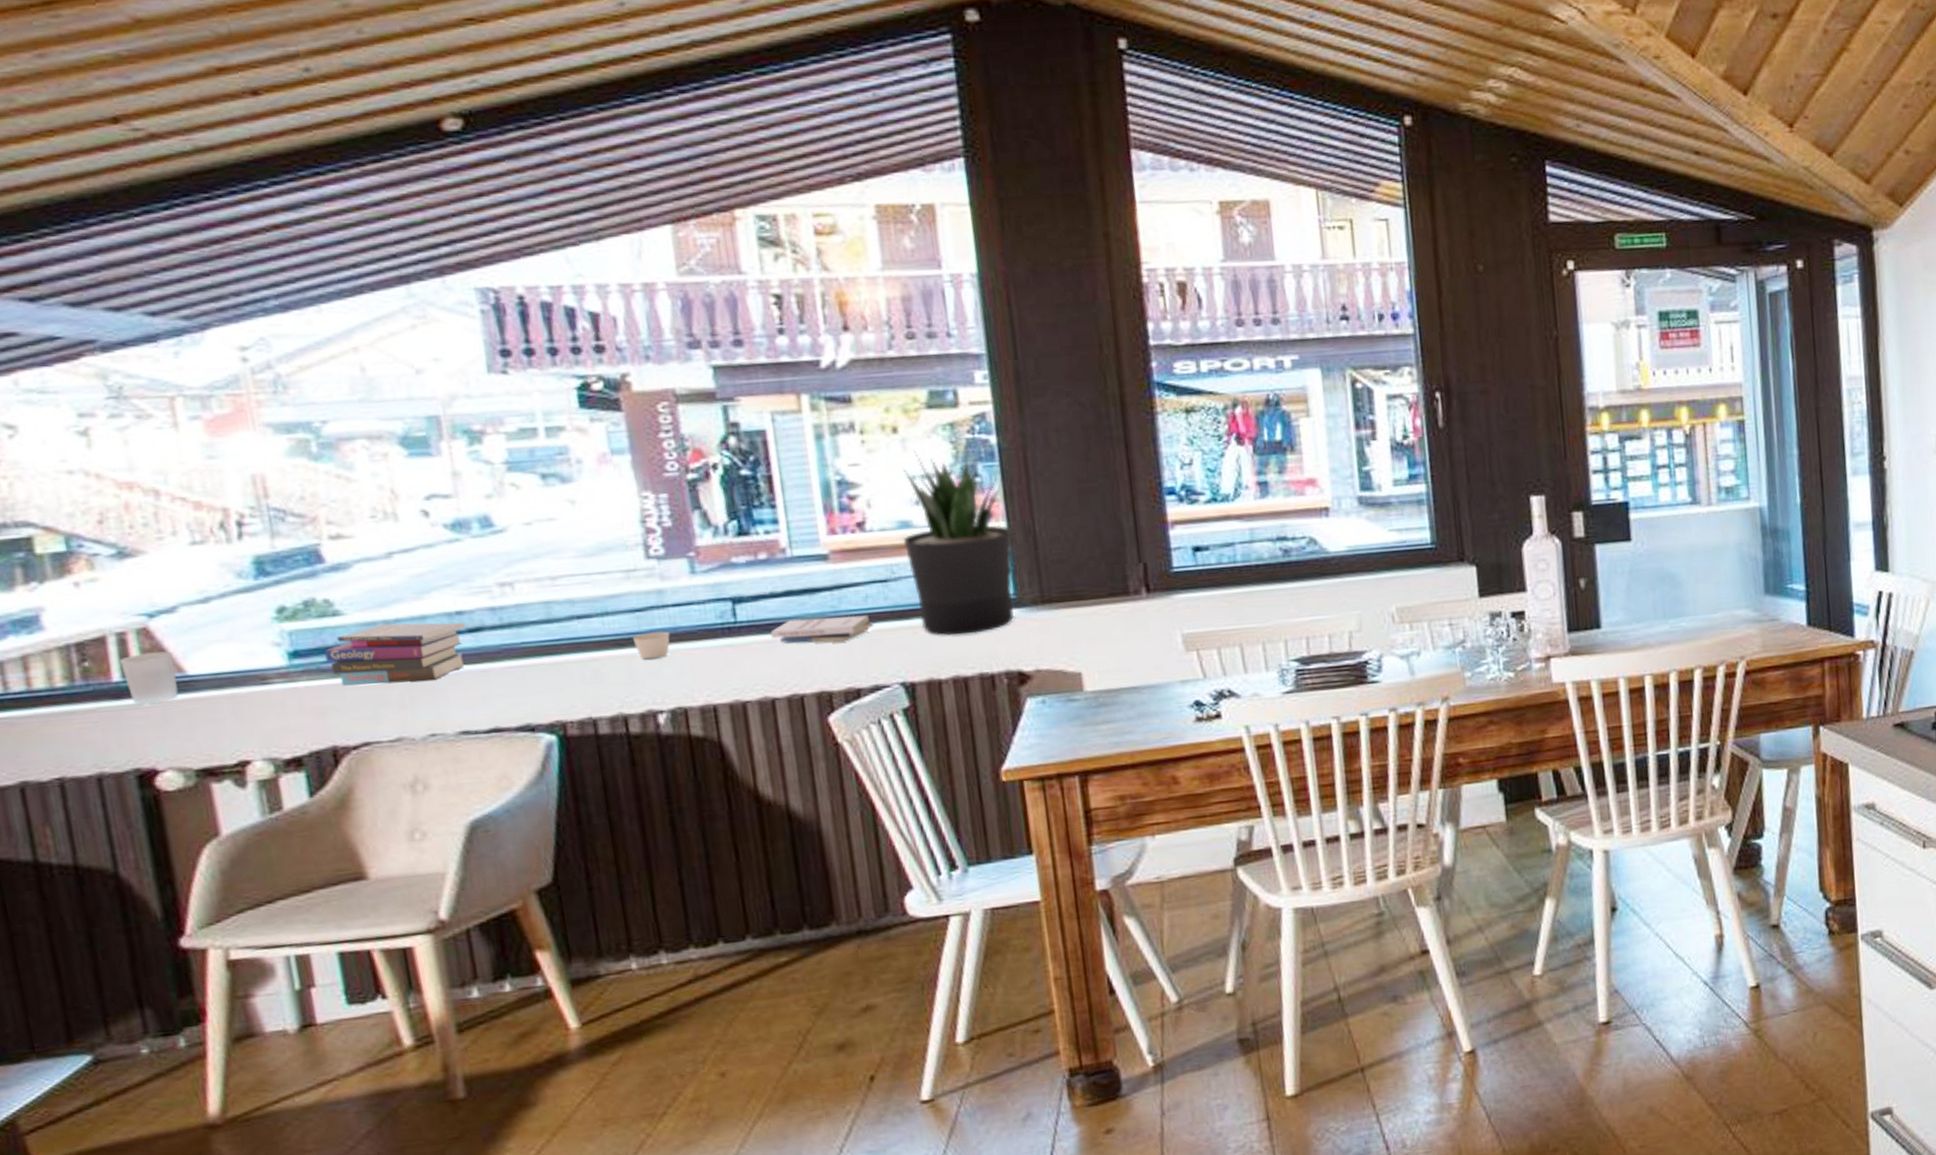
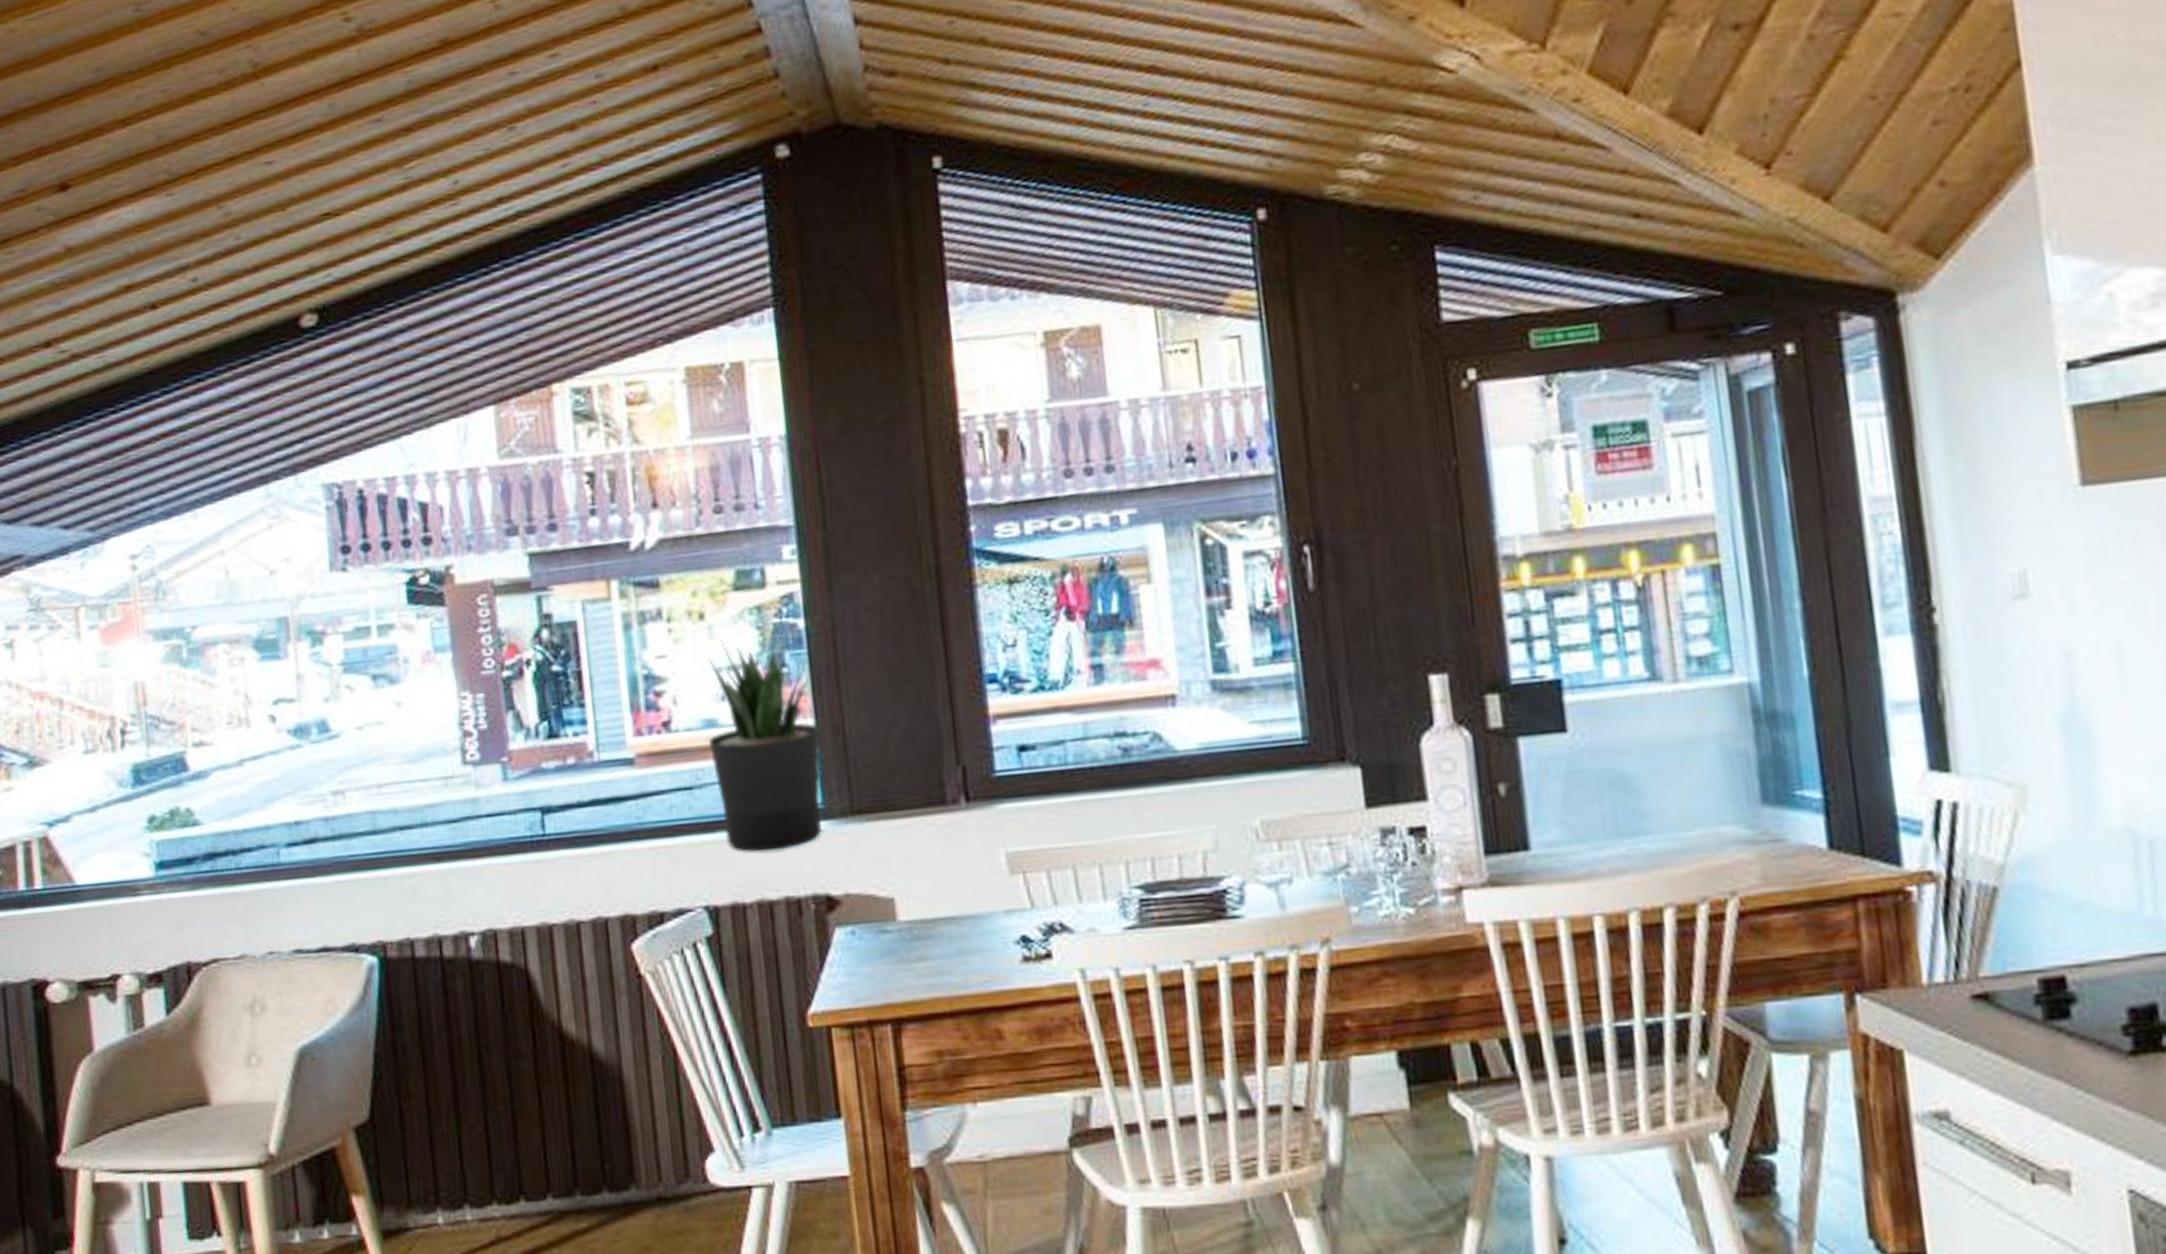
candle holder: present [119,651,179,704] -> none [25,860,68,914]
books: present [325,622,467,686] -> none [185,833,303,899]
candle: present [632,631,670,660] -> none [448,844,483,875]
books: present [770,615,874,643] -> none [577,827,678,859]

